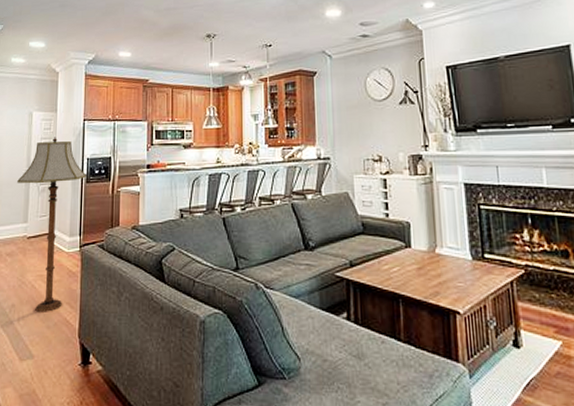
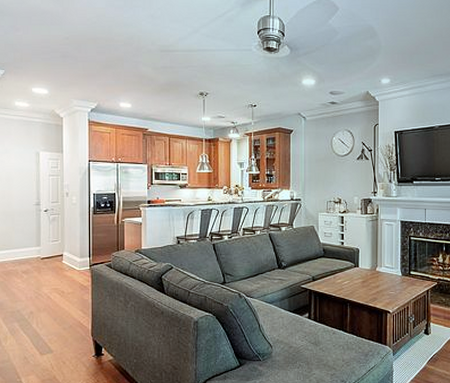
floor lamp: present [17,137,87,312] -> none [28,174,94,317]

